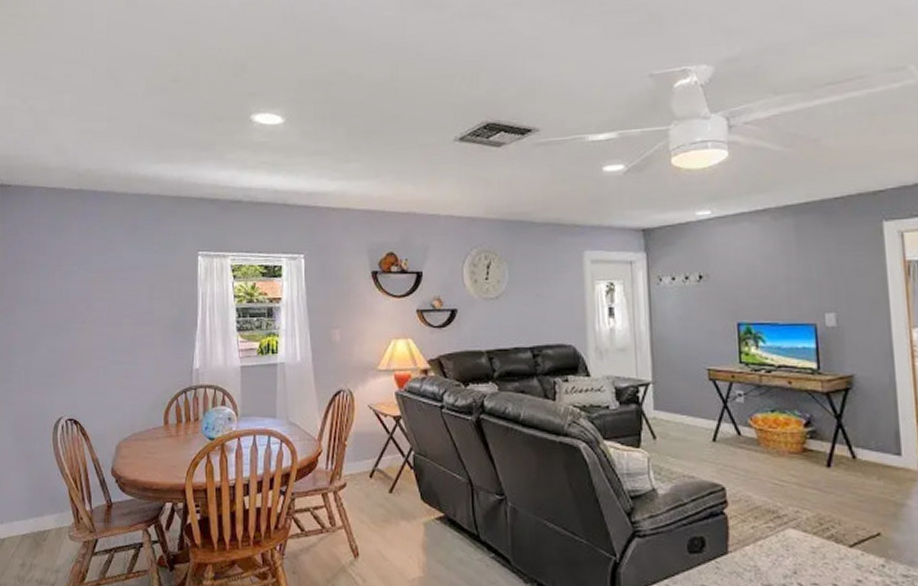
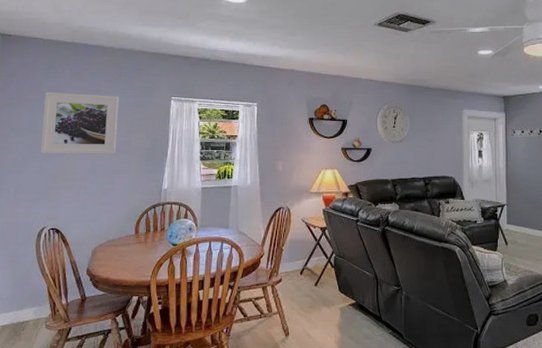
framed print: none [51,252,137,329] -> present [40,91,119,154]

